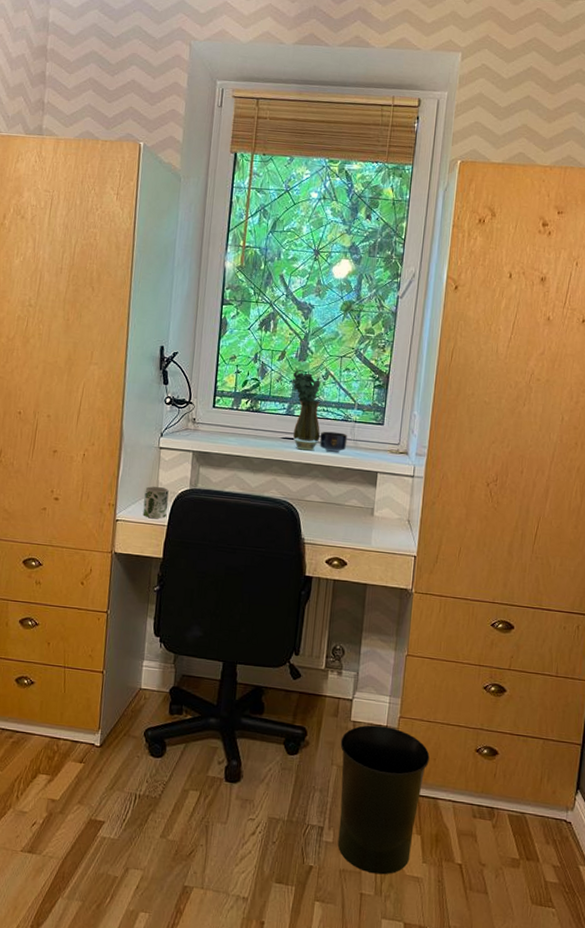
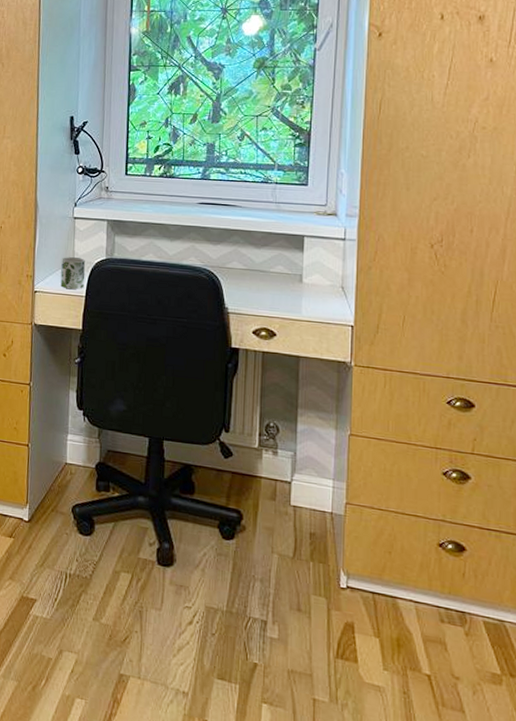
vase: present [291,367,321,451] -> none [205,129,240,216]
mug: present [319,431,348,453] -> none [238,194,269,217]
waste bin: present [337,725,430,875] -> none [280,510,384,680]

